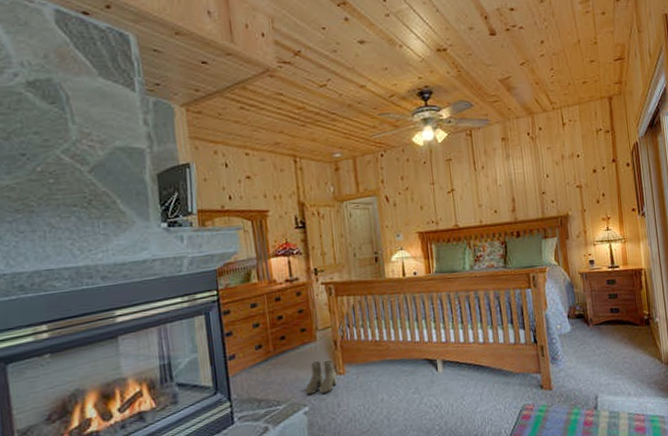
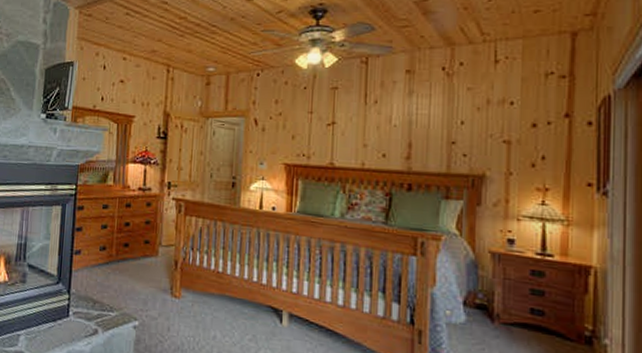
boots: present [305,360,337,395] -> none [138,277,172,313]

